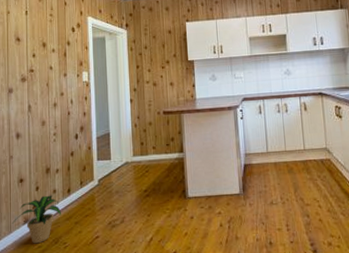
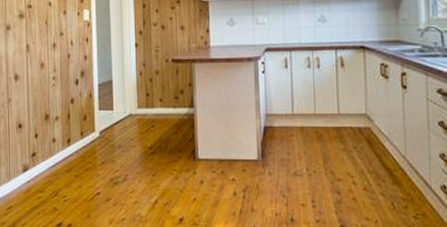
potted plant: present [12,195,62,244] -> none [11,144,62,195]

